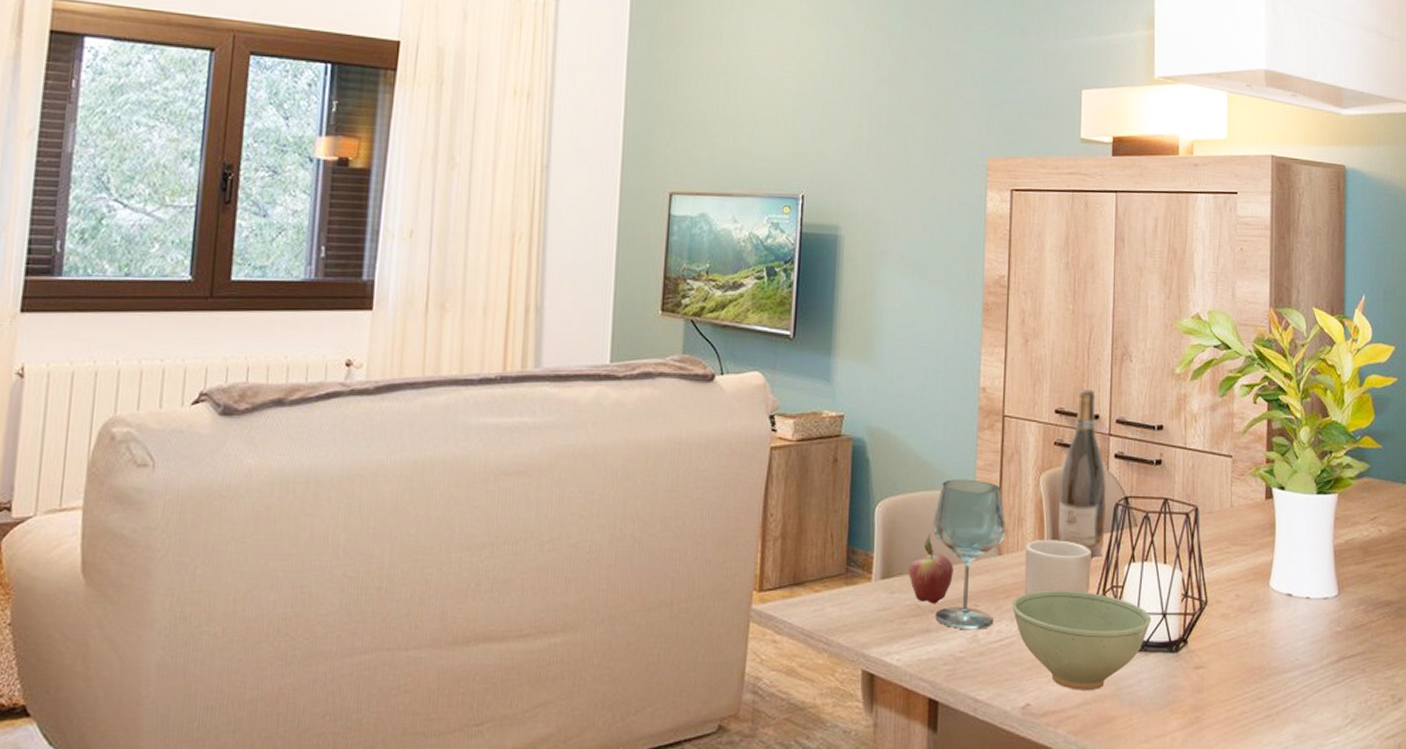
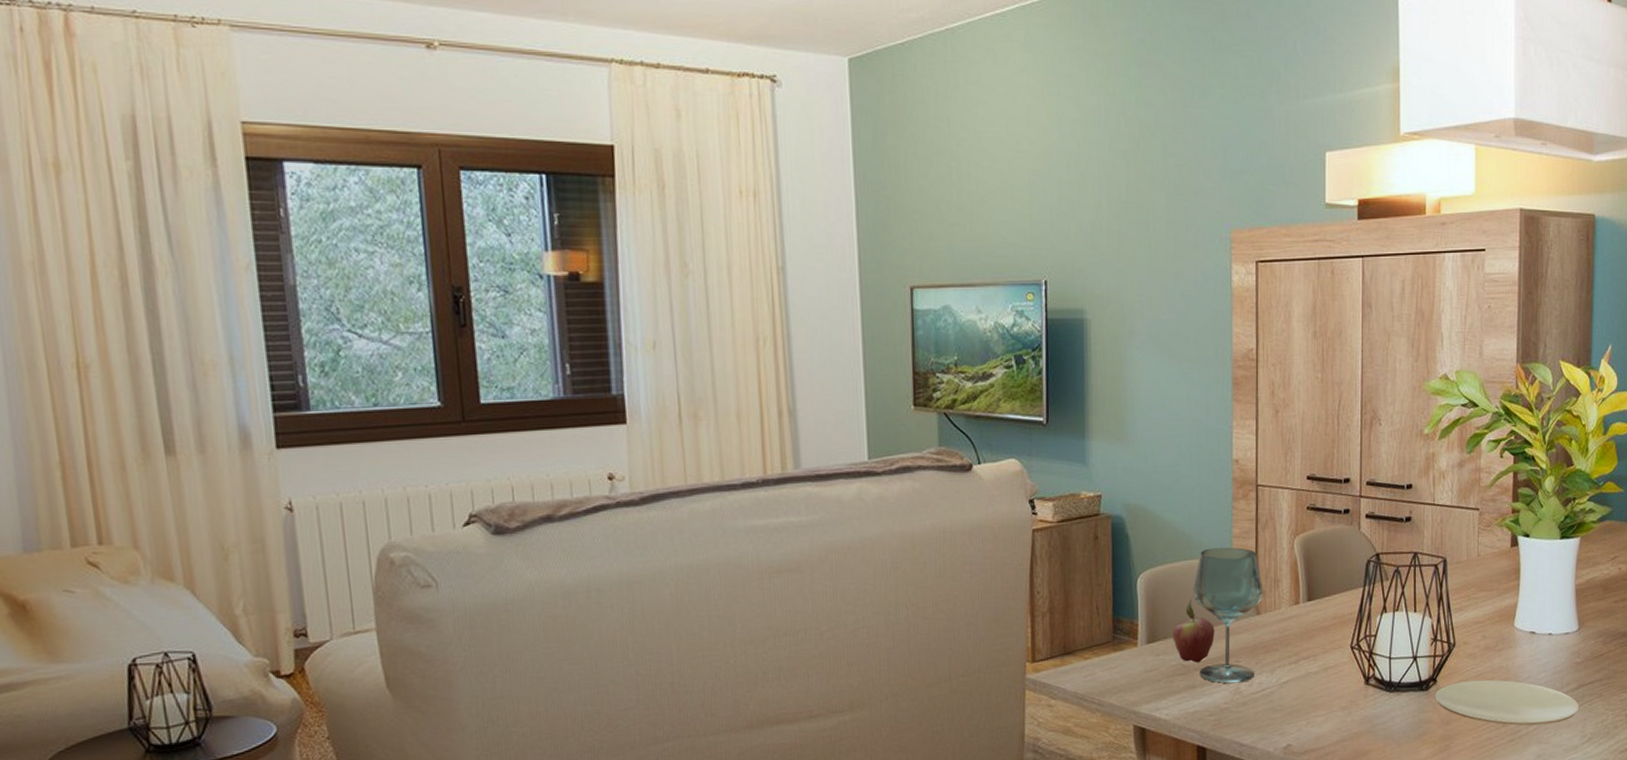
bowl: present [1011,589,1152,690] -> none [1271,642,1403,730]
mug: present [1024,539,1091,595] -> none [1282,597,1345,649]
wine bottle: present [1058,390,1107,557] -> none [1312,455,1359,611]
plate: none [1186,644,1341,701] -> present [1435,679,1579,726]

